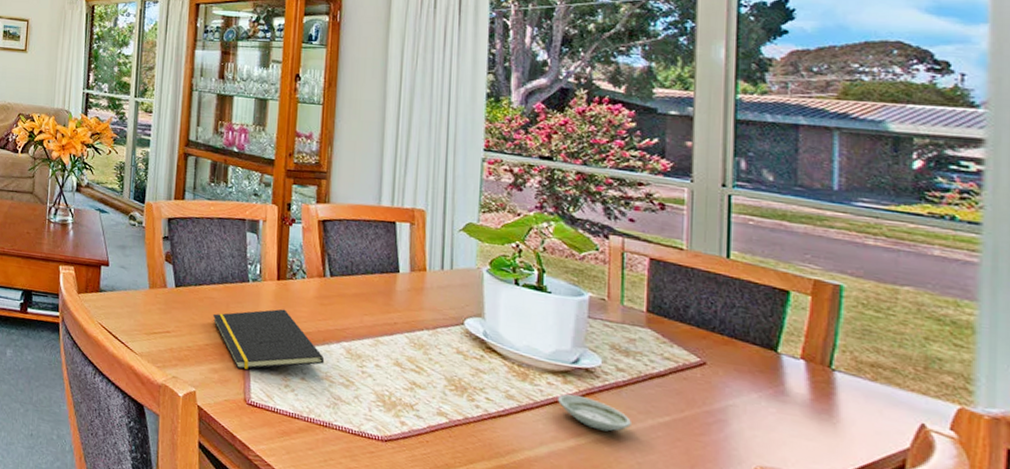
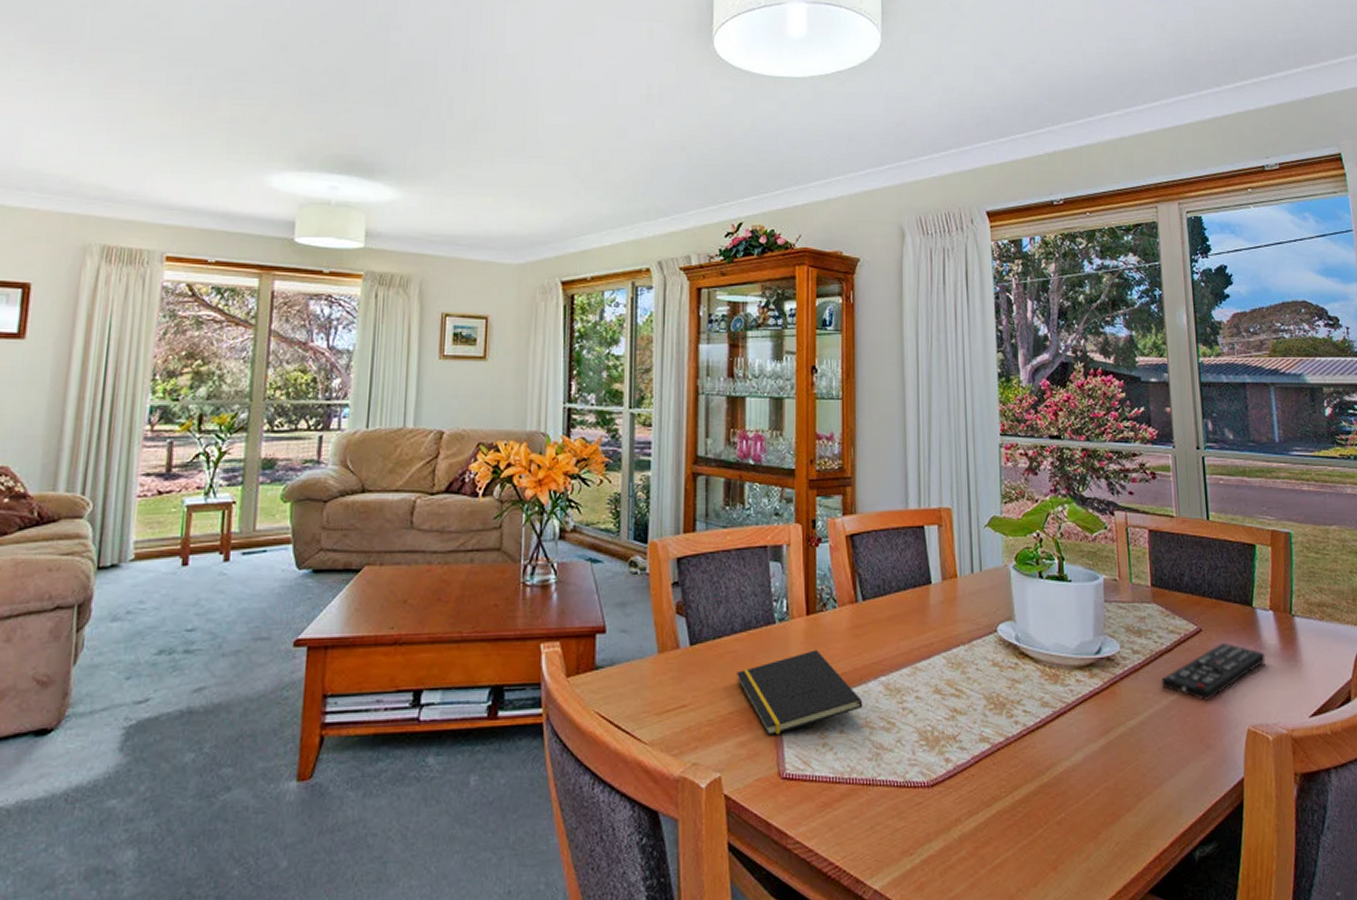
saucer: present [558,394,631,432] -> none [1087,687,1150,722]
remote control: none [649,380,788,432] -> present [1162,642,1265,700]

